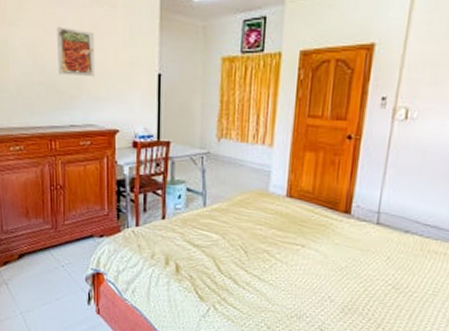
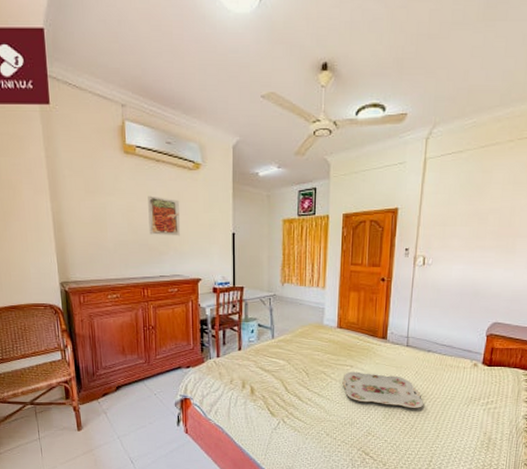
serving tray: none [290,252,396,304] -> present [342,371,424,408]

